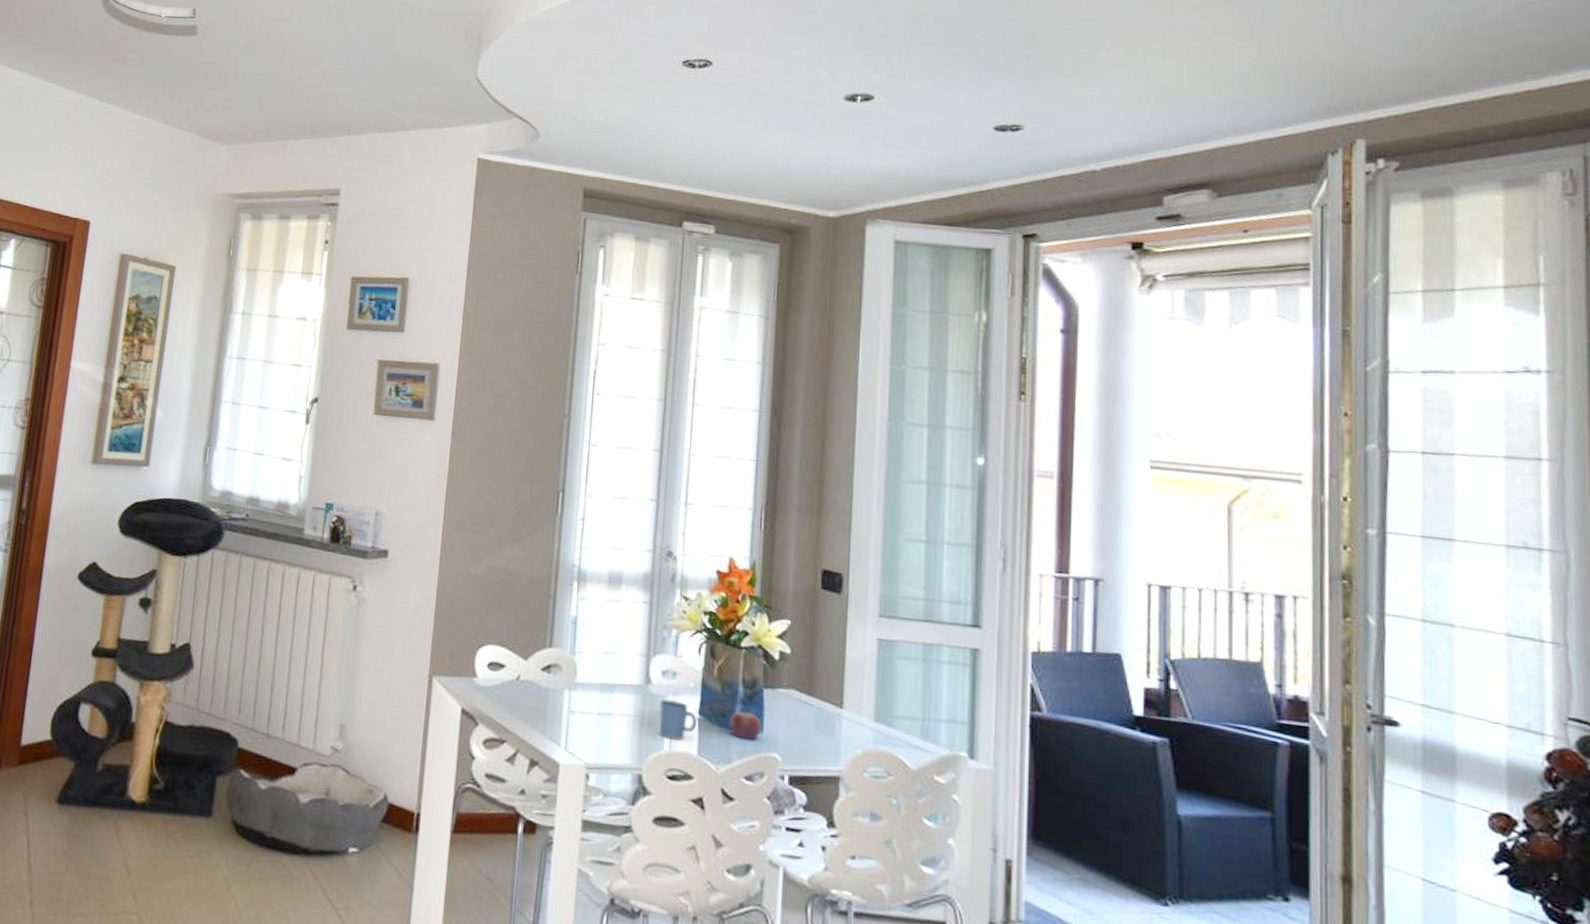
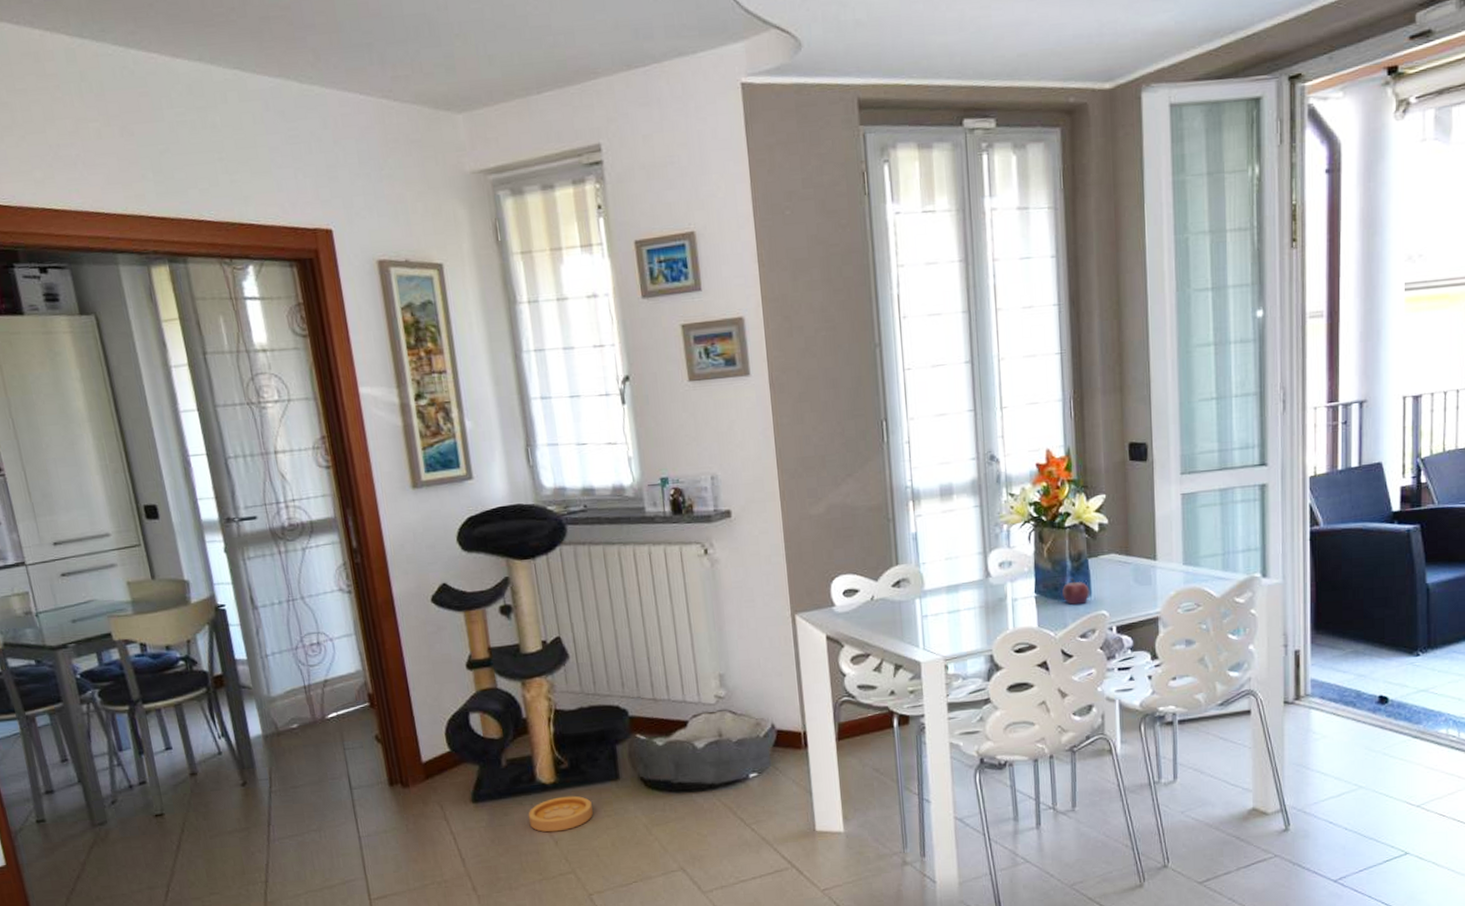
pet bowl: none [107,820,177,862] -> present [528,795,593,833]
mug: present [659,699,697,741] -> none [1000,586,1034,620]

